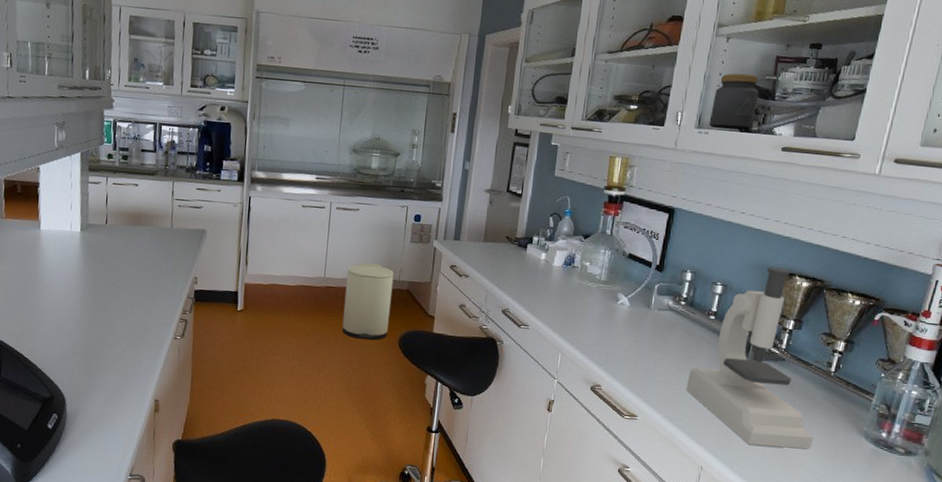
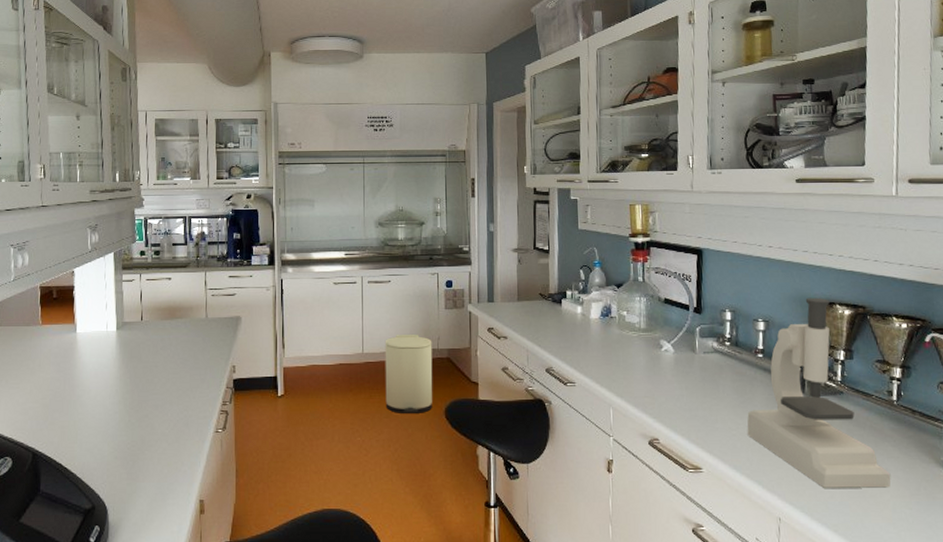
jar: present [709,73,759,130] -> none [720,113,763,168]

